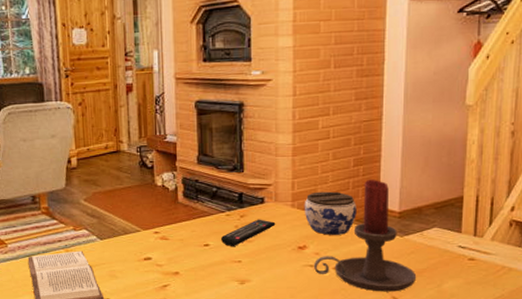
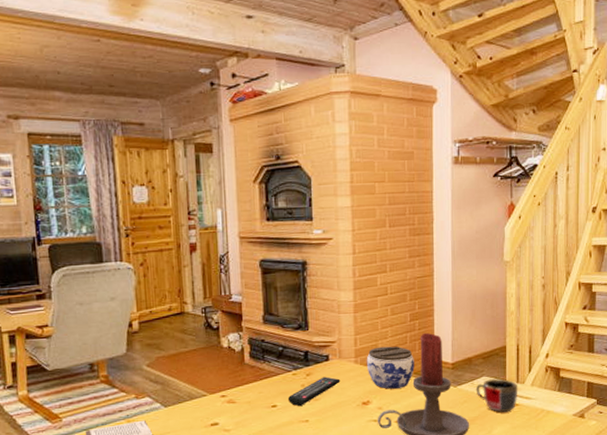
mug: none [425,230,476,267] -> present [475,378,518,413]

